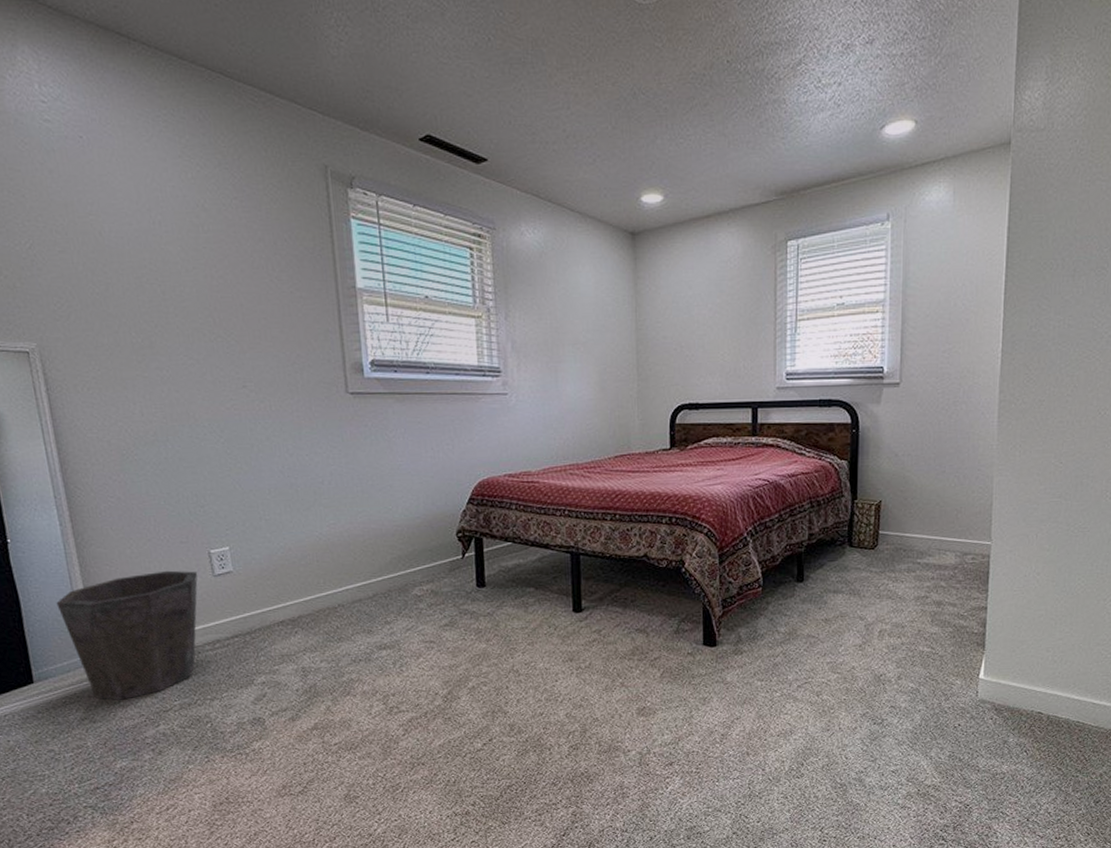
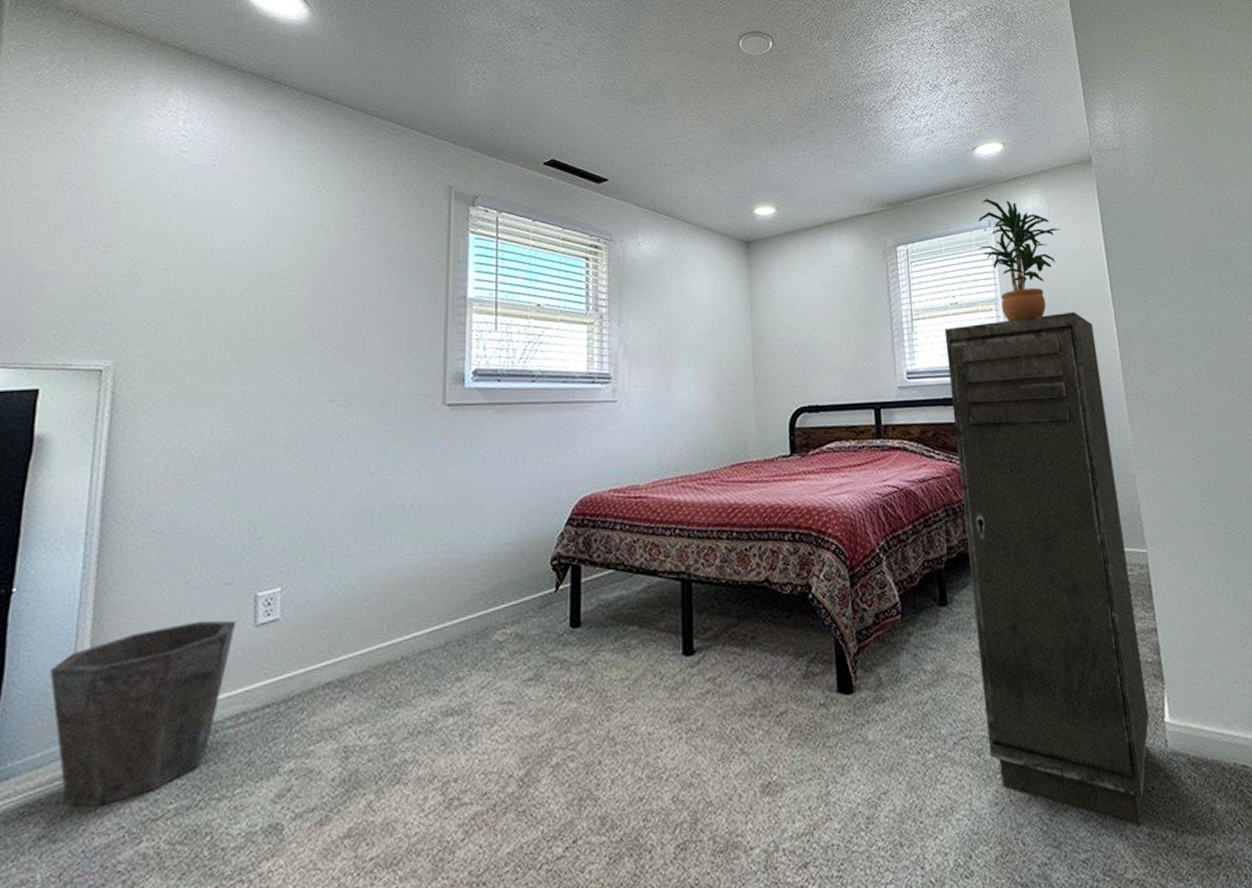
storage cabinet: none [826,315,979,750] -> present [944,311,1150,826]
potted plant: none [872,187,964,324] -> present [978,198,1061,321]

